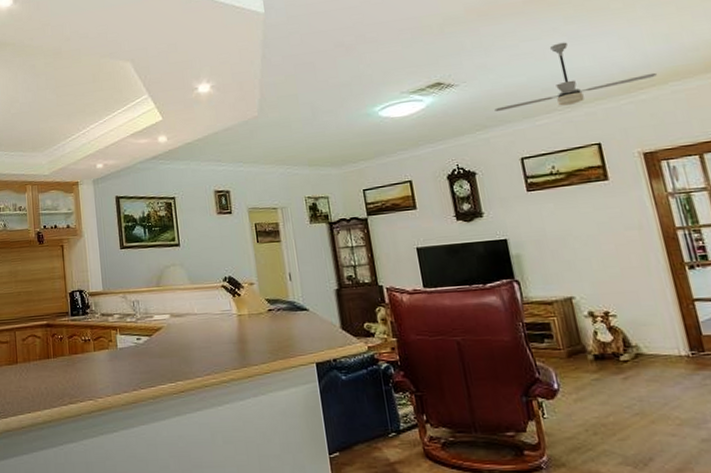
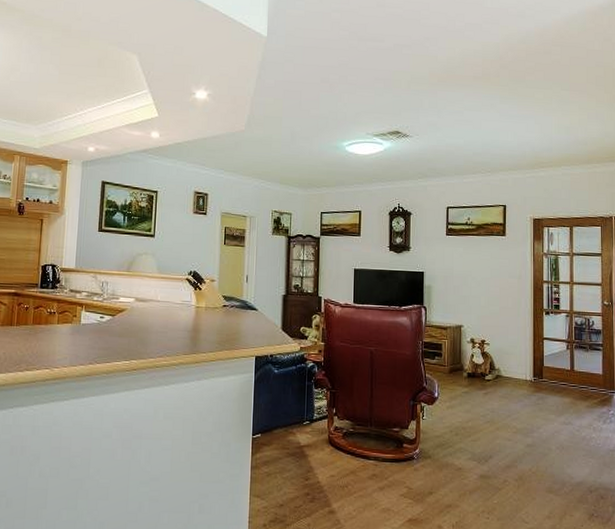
ceiling fan: present [494,42,658,111] -> none [435,117,556,170]

